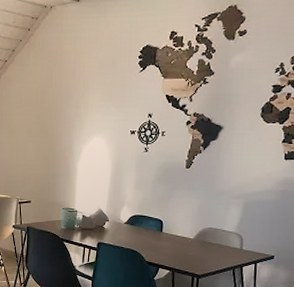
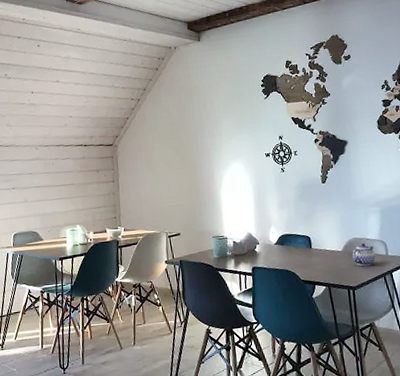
teapot: none [203,233,229,257] -> present [352,243,376,266]

